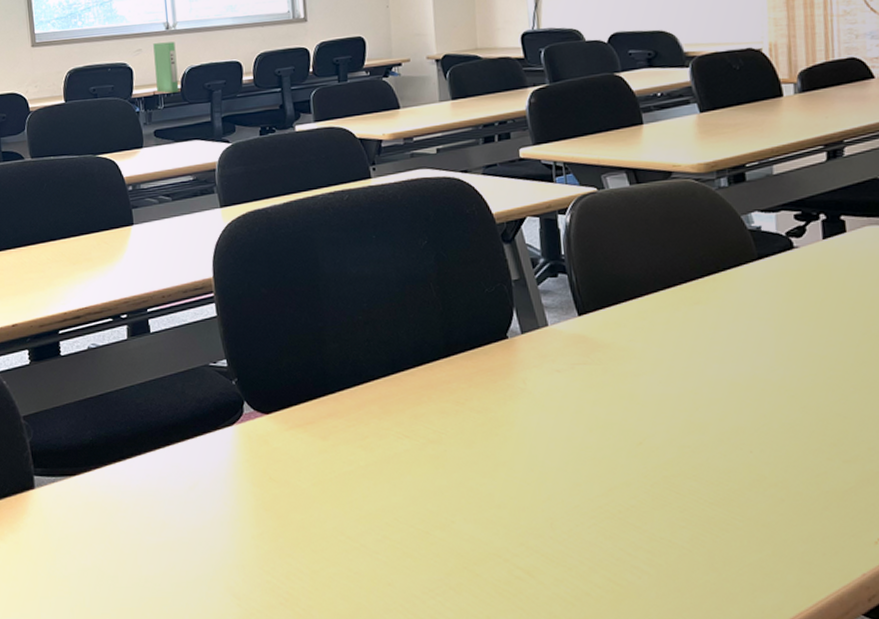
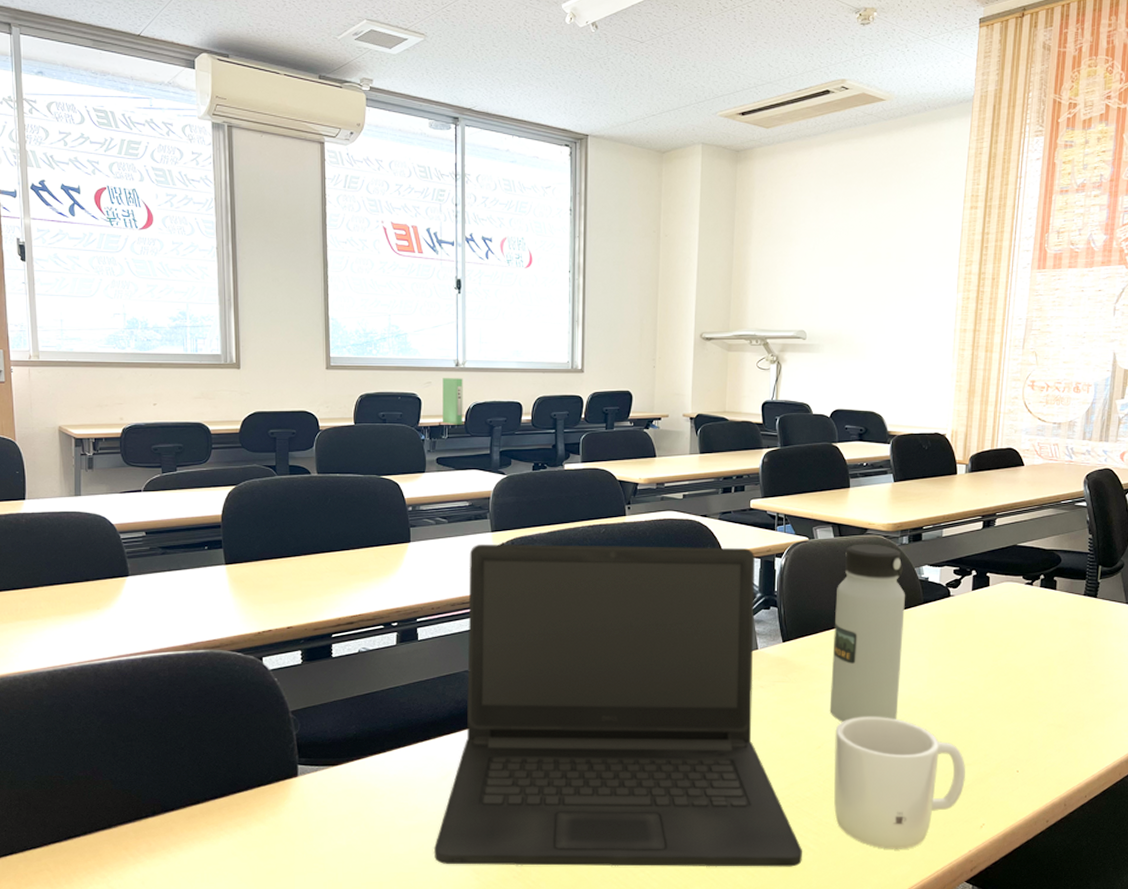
laptop: none [187,206,635,594] -> present [434,544,802,867]
water bottle: none [640,190,741,411] -> present [829,544,906,722]
mug: none [659,402,845,572] -> present [834,716,965,849]

